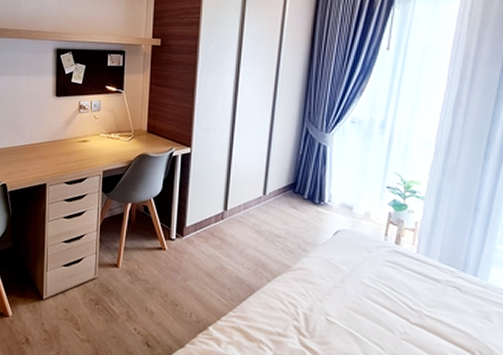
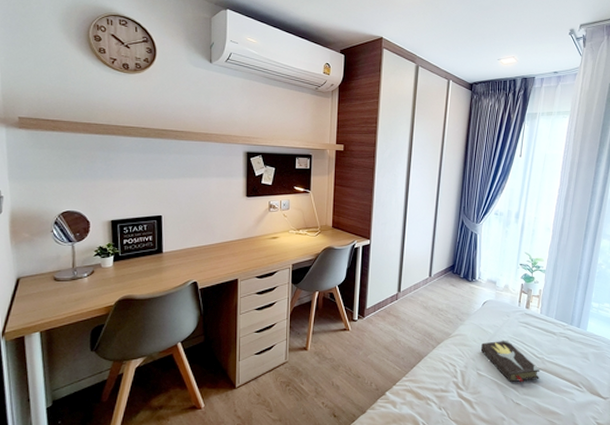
hardback book: none [330,281,416,339] -> present [480,340,540,383]

